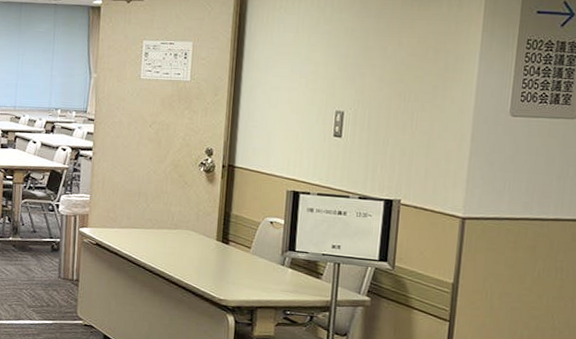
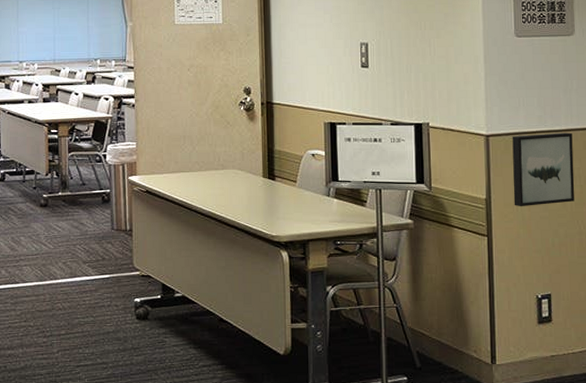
wall art: none [483,221,560,296] -> present [512,132,575,207]

